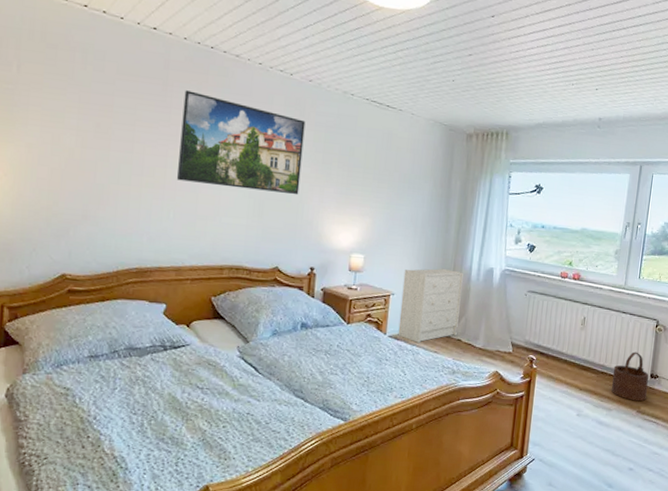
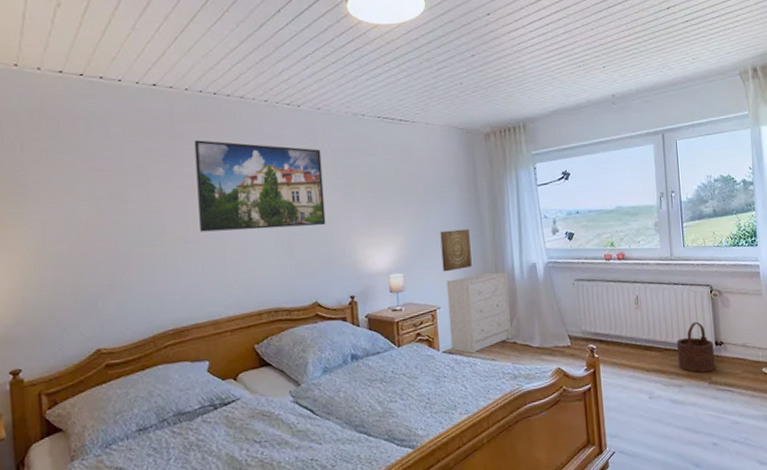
wall art: none [403,221,435,261] -> present [440,229,472,272]

